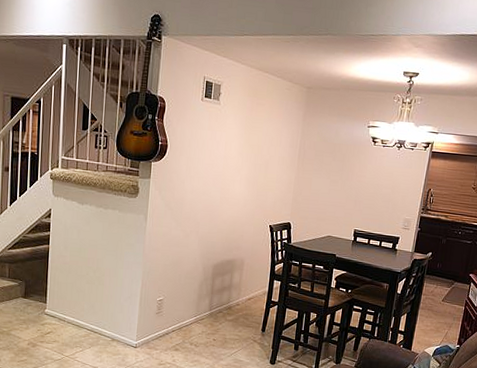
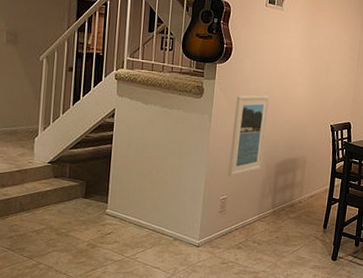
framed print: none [165,194,207,278] -> present [228,95,270,176]

